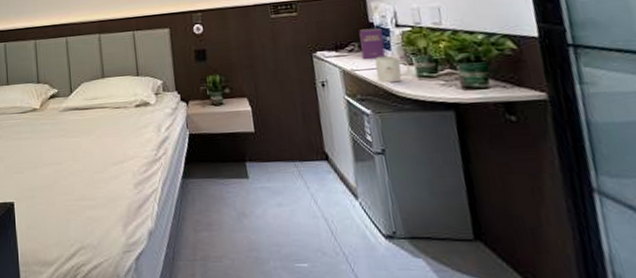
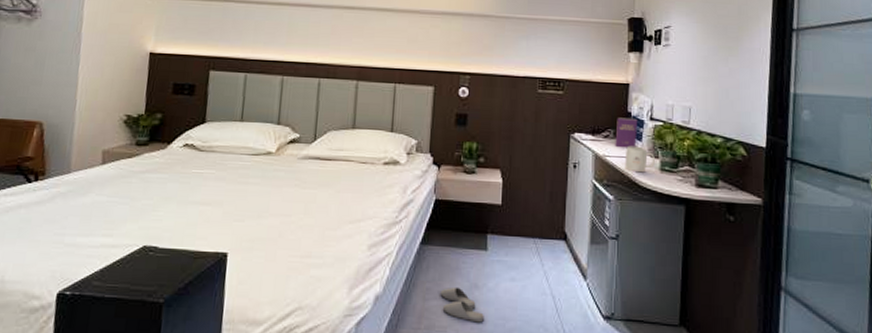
slippers: none [209,216,258,251] -> present [440,286,484,323]

